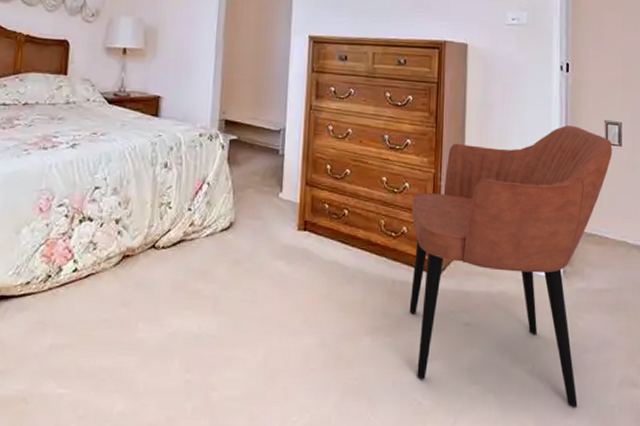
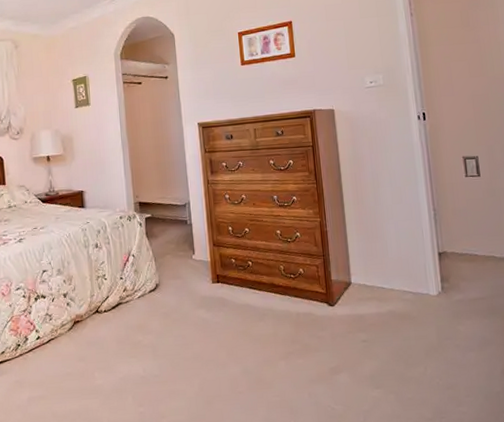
armchair: present [409,125,612,409] -> none [304,164,473,398]

